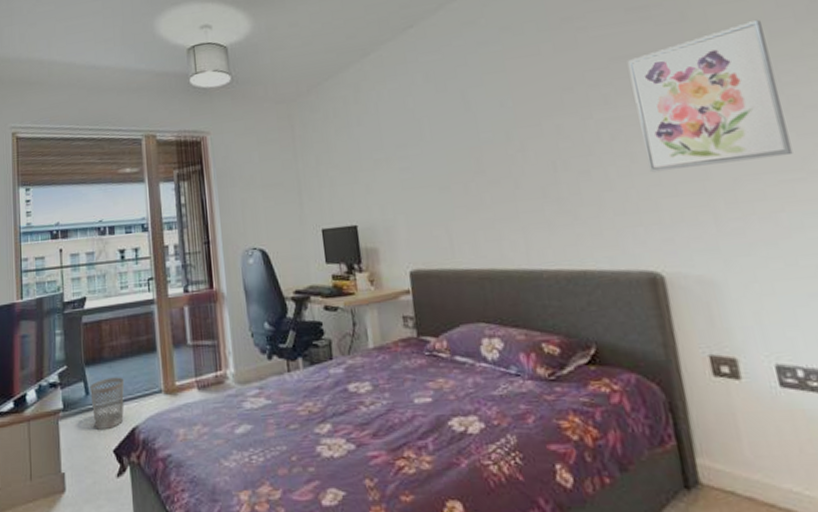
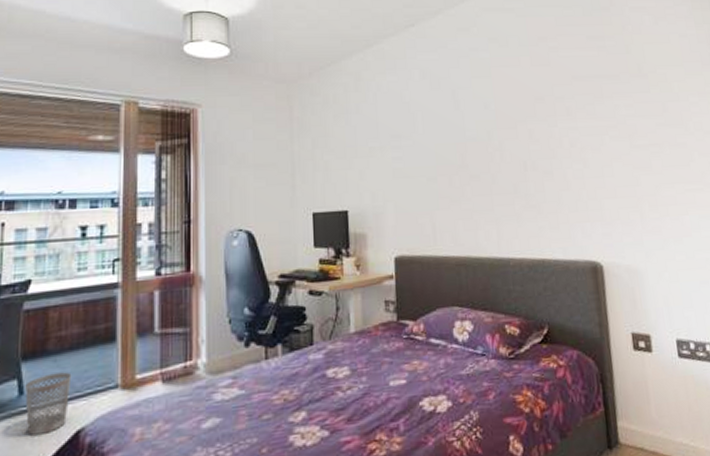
wall art: present [627,19,793,173] -> none [586,59,696,177]

